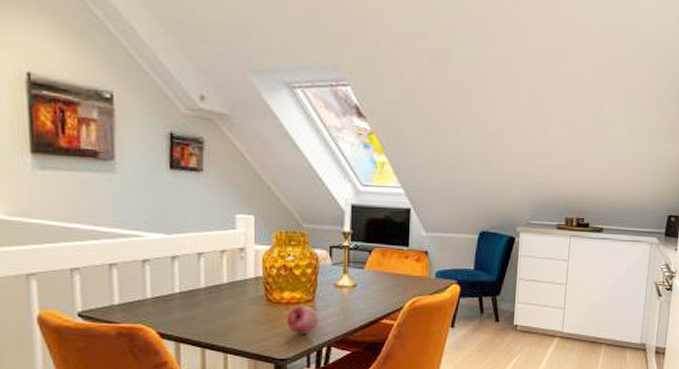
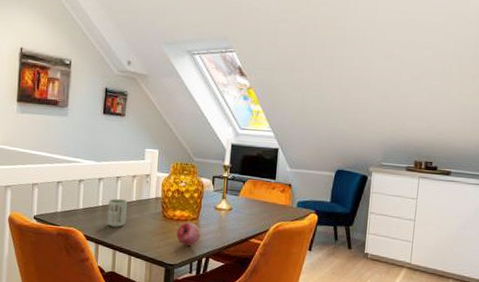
cup: none [188,282,216,319] -> present [107,199,127,228]

